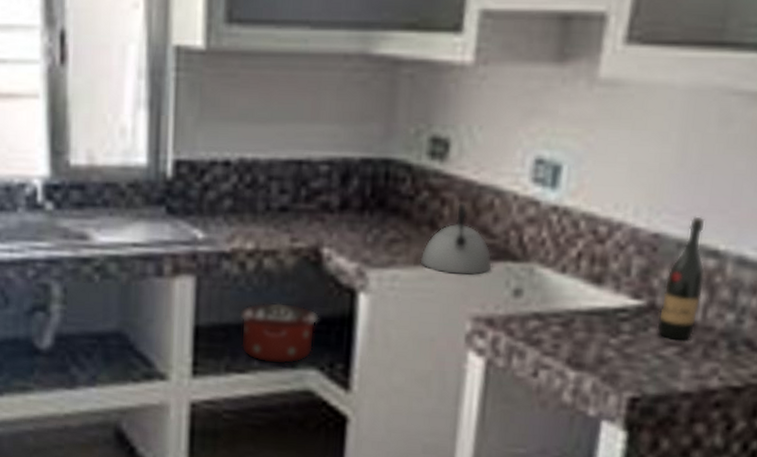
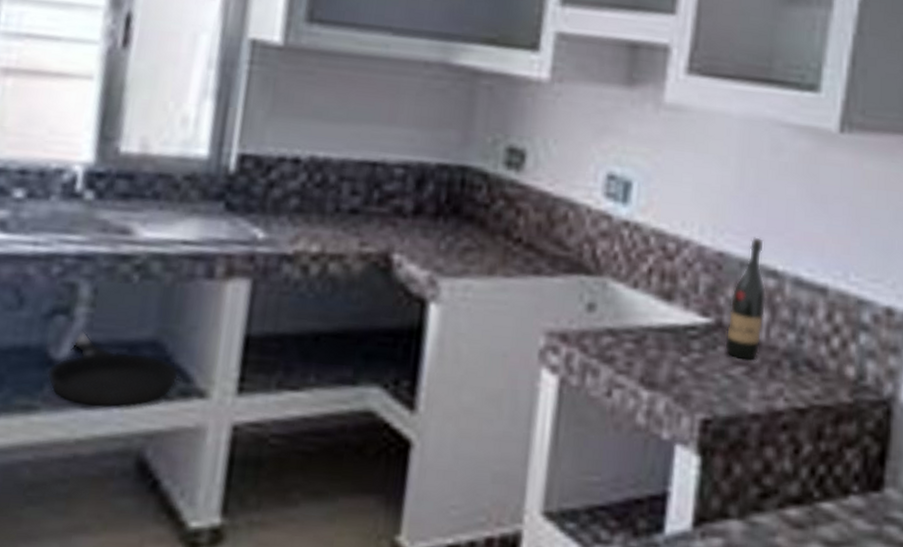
frying pan: none [35,326,142,389] -> present [46,332,180,408]
casserole: present [238,302,319,365] -> none [297,310,386,381]
kettle: present [420,202,492,276] -> none [494,213,566,288]

